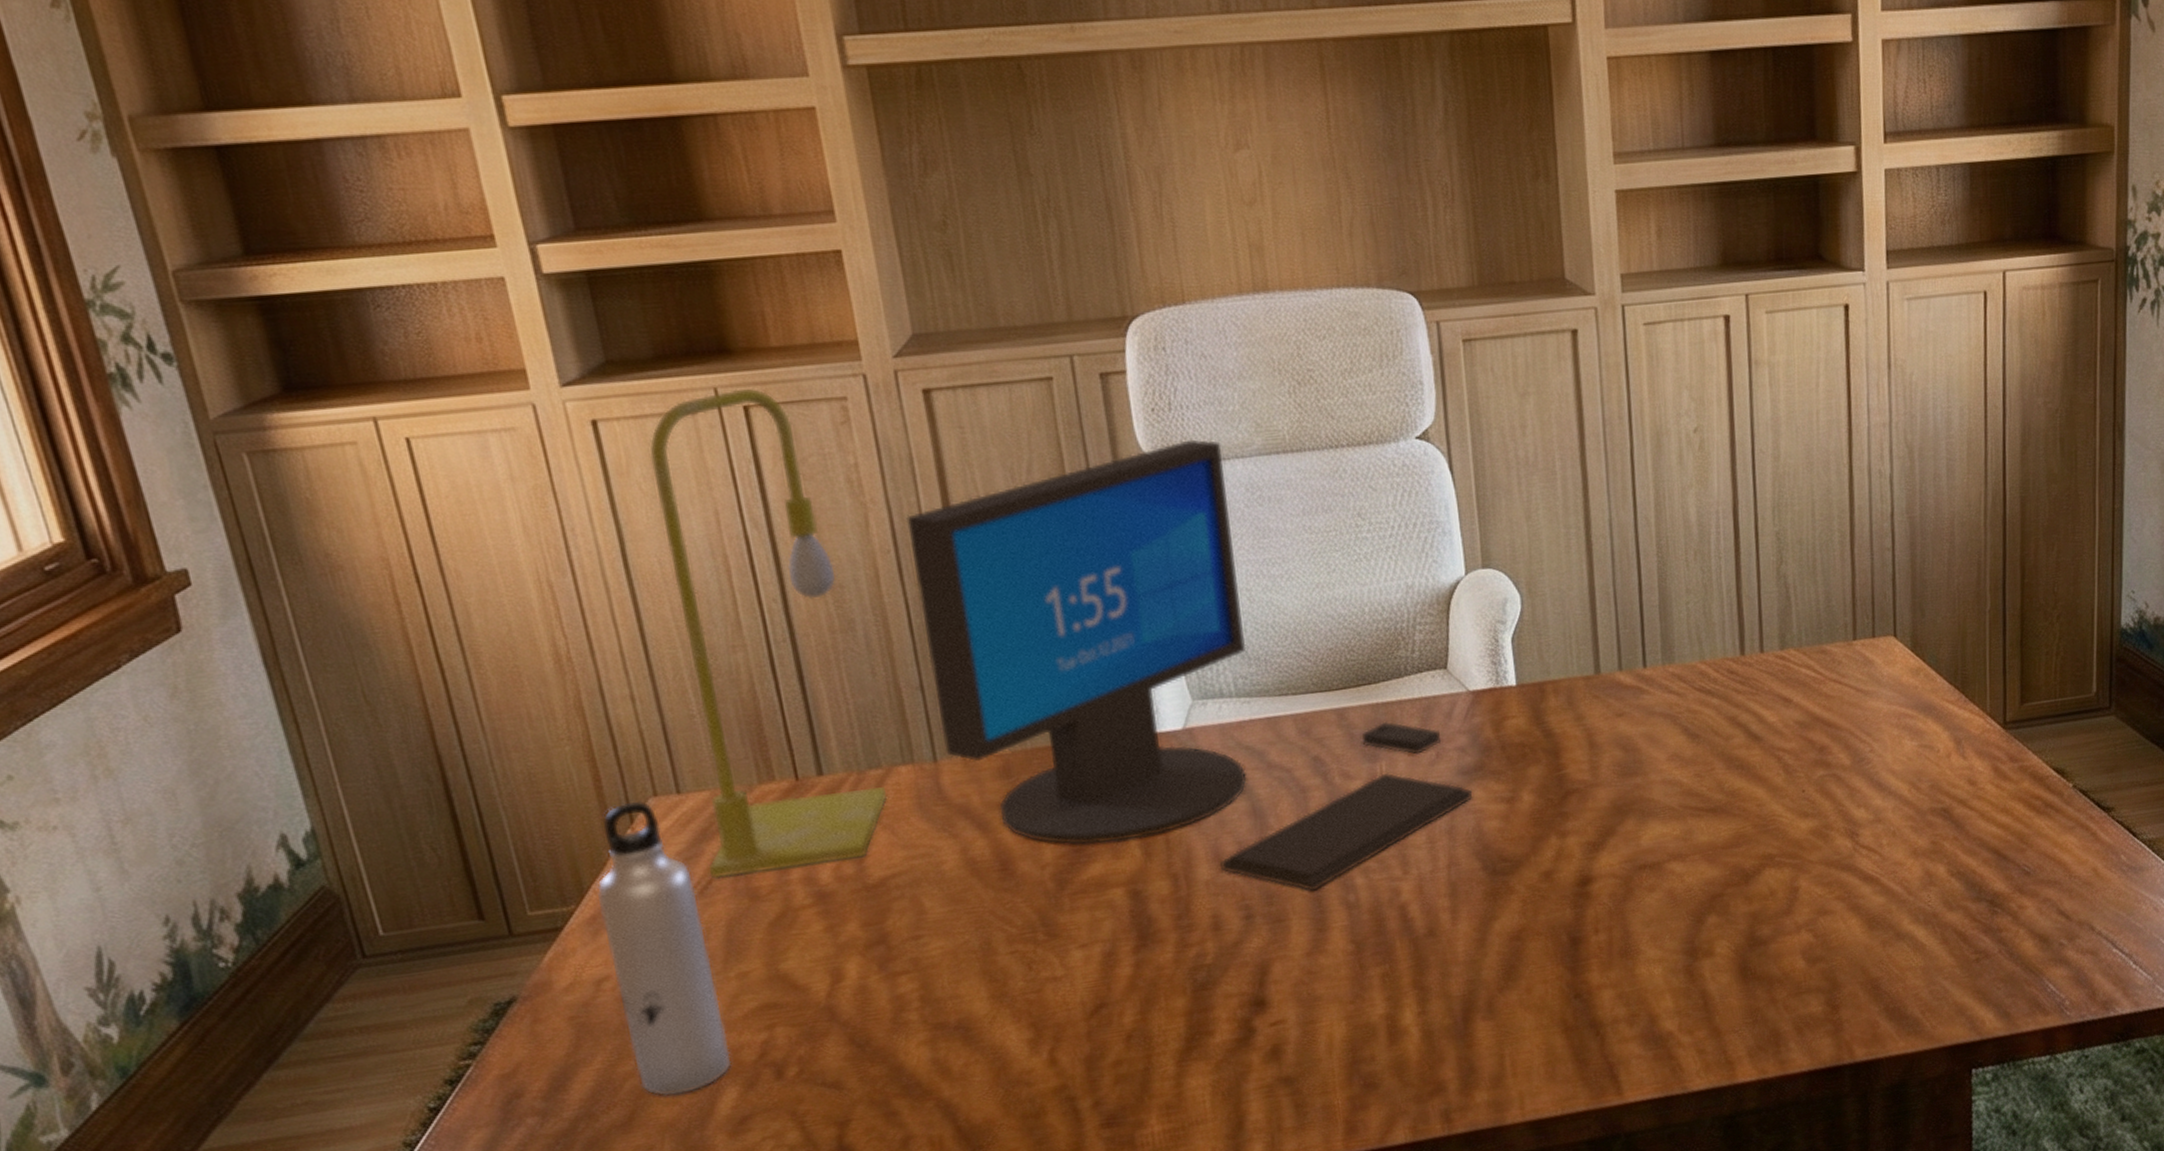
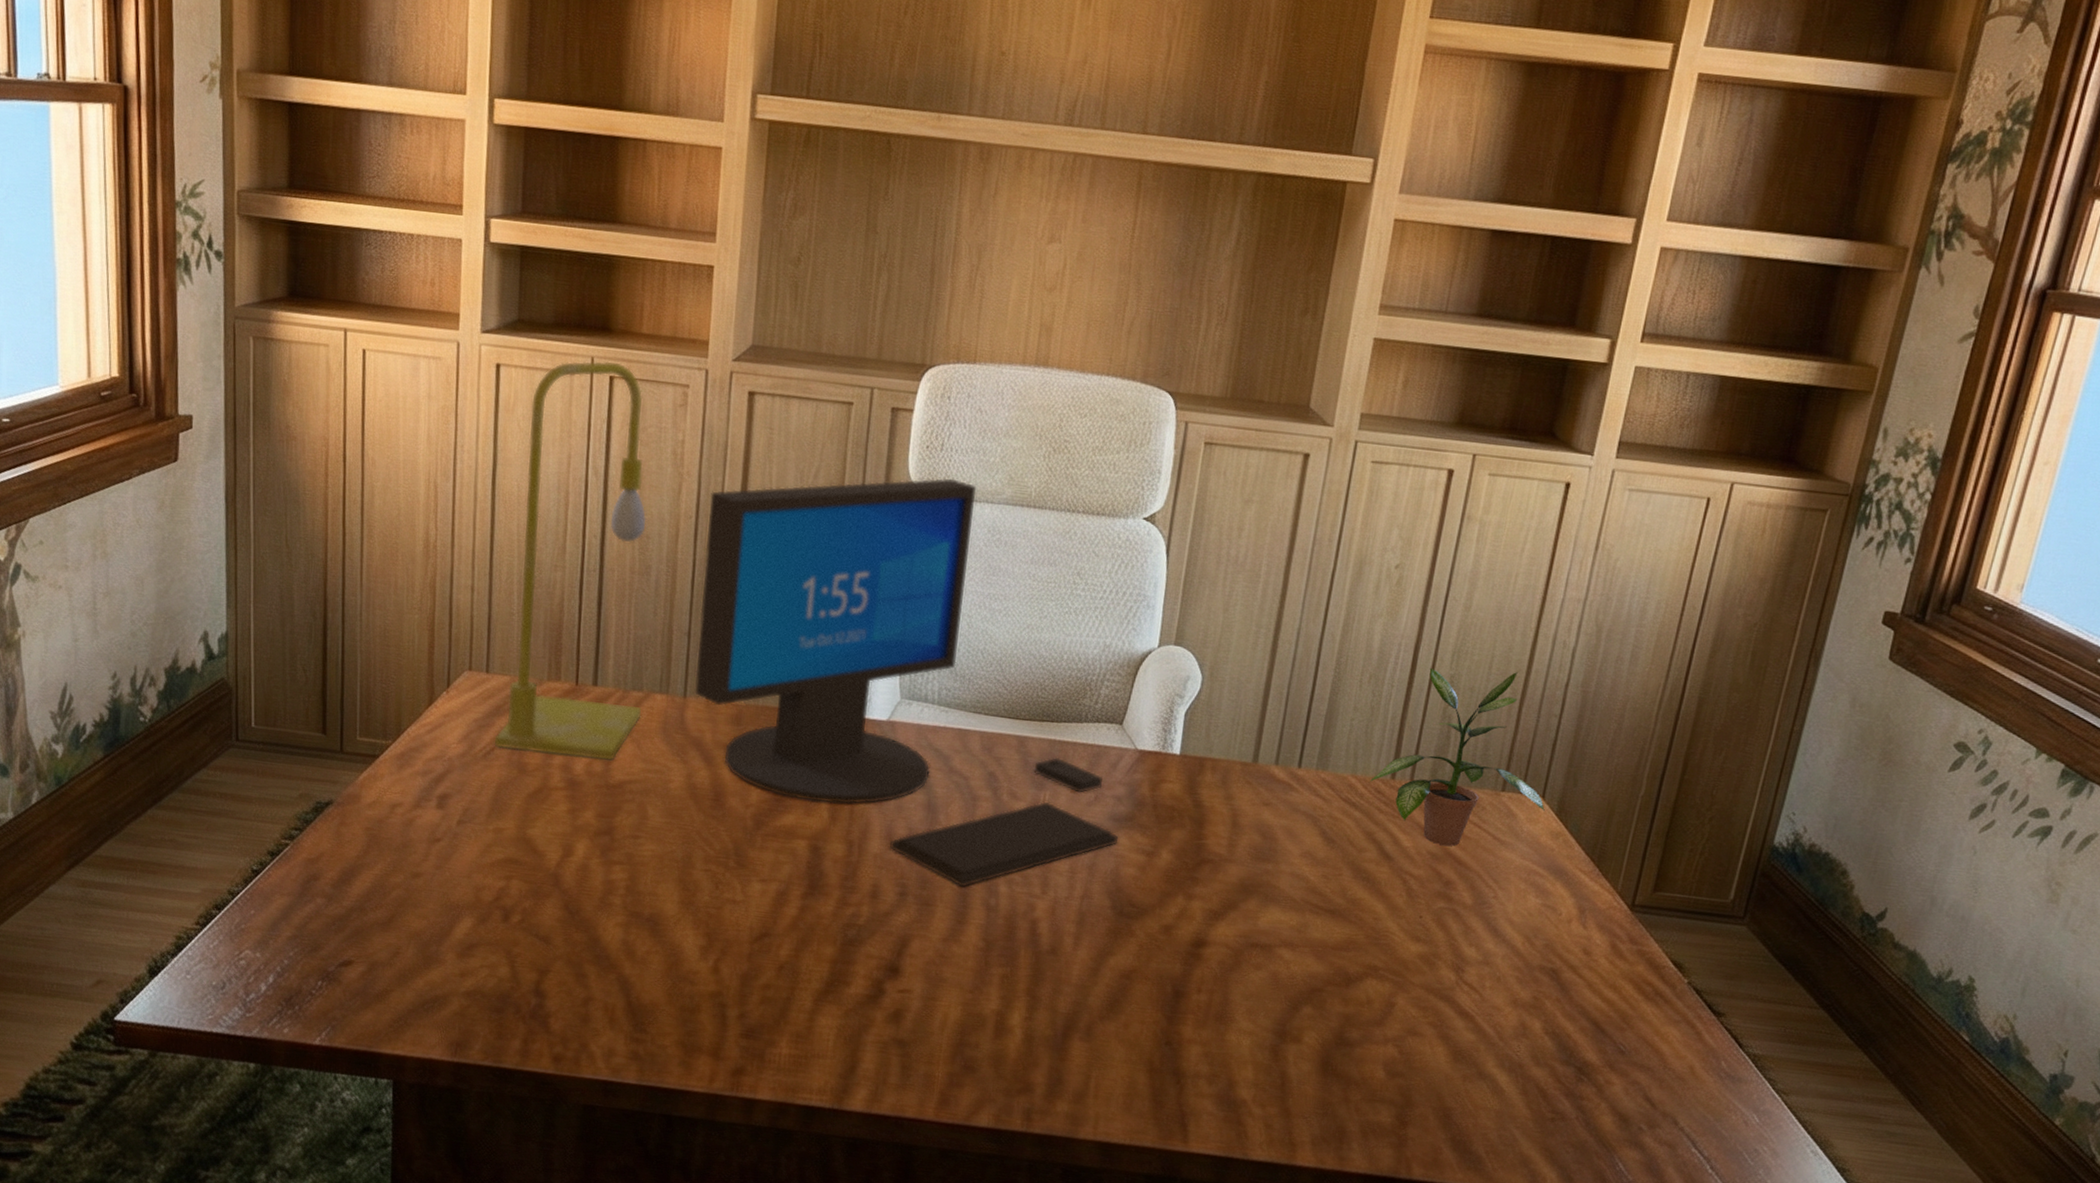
water bottle: present [596,800,732,1096] -> none [403,669,481,913]
potted plant: none [1720,512,1900,712] -> present [1370,667,1545,846]

